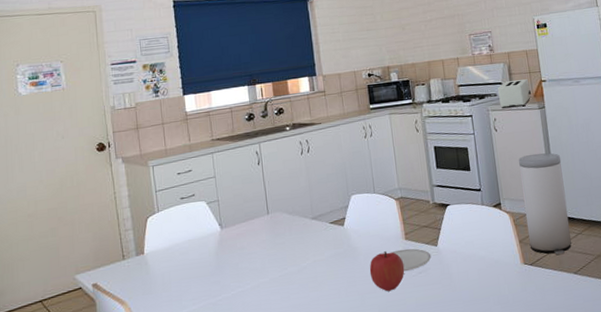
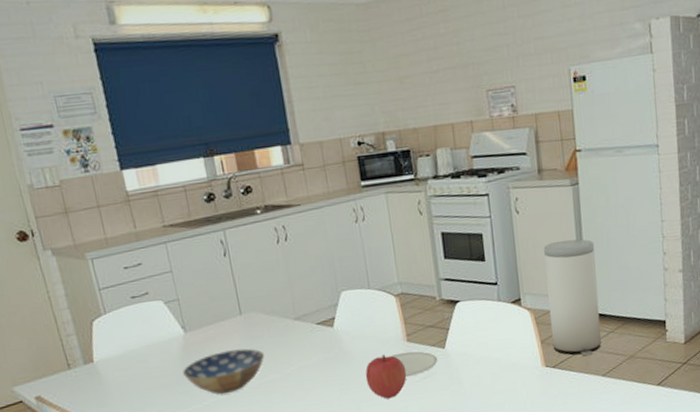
bowl: none [217,244,286,284] -> present [183,348,265,394]
toaster: present [498,78,532,109] -> none [521,147,563,186]

